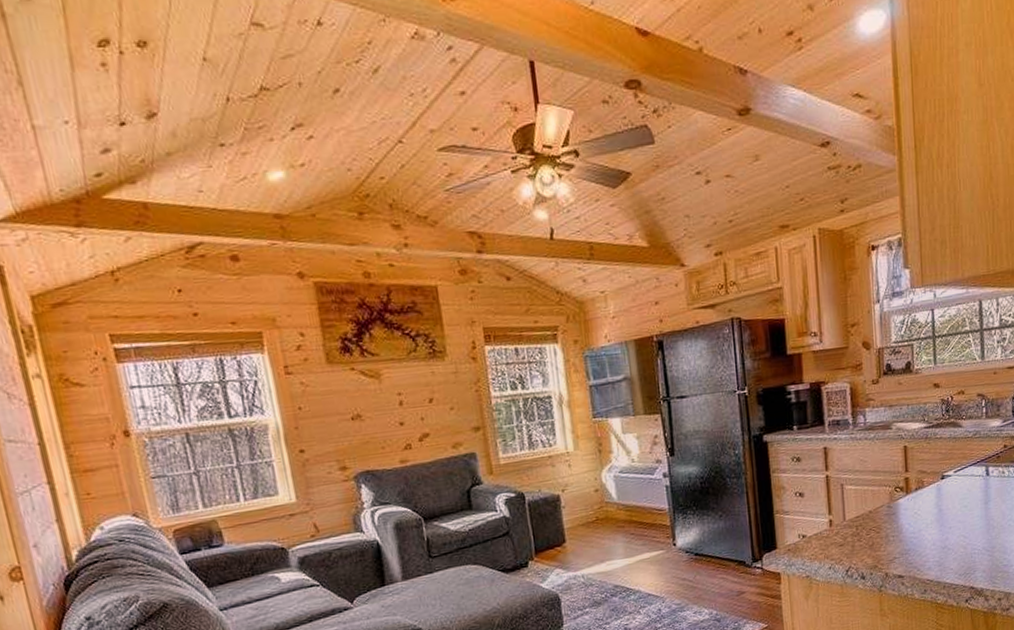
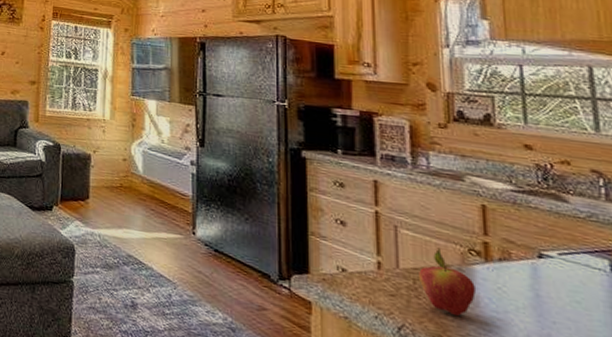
fruit: none [860,493,900,547] -> present [419,247,476,317]

